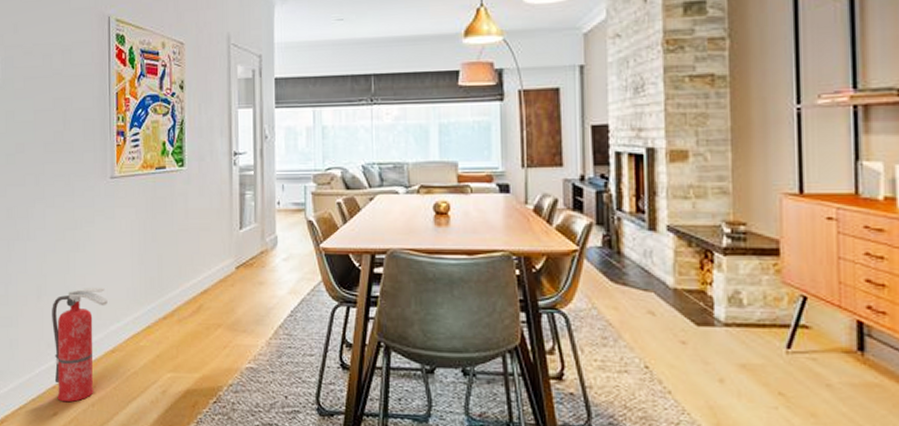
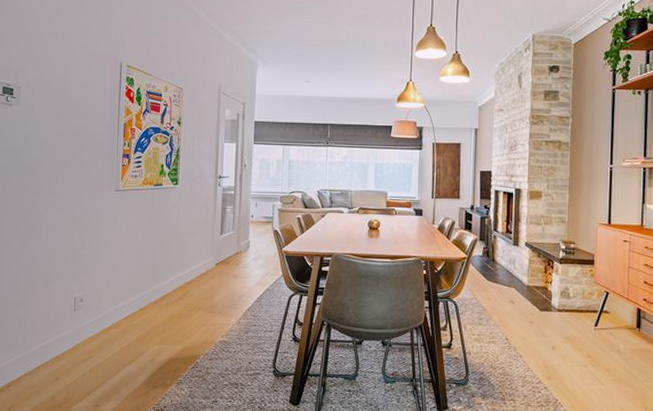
fire extinguisher: present [52,288,108,403] -> none [57,278,108,370]

